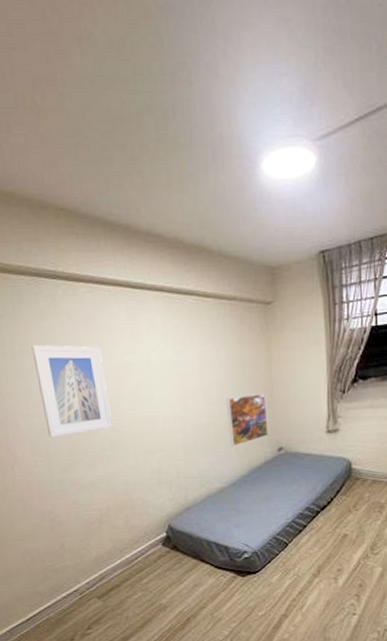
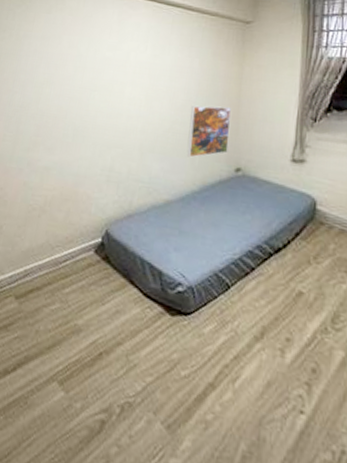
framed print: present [31,344,112,437] -> none [23,31,89,117]

